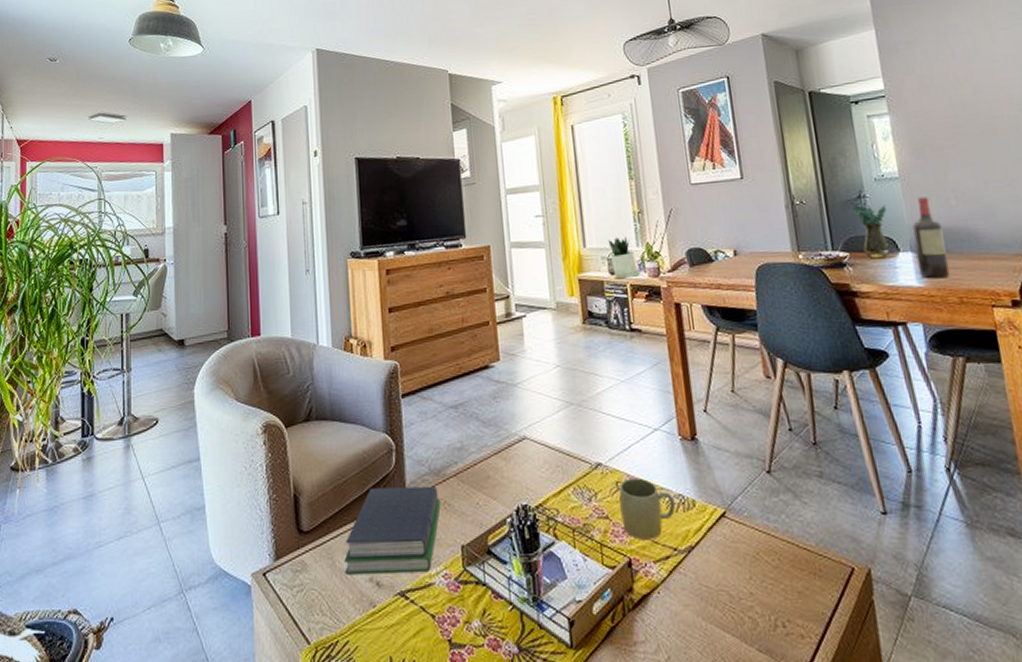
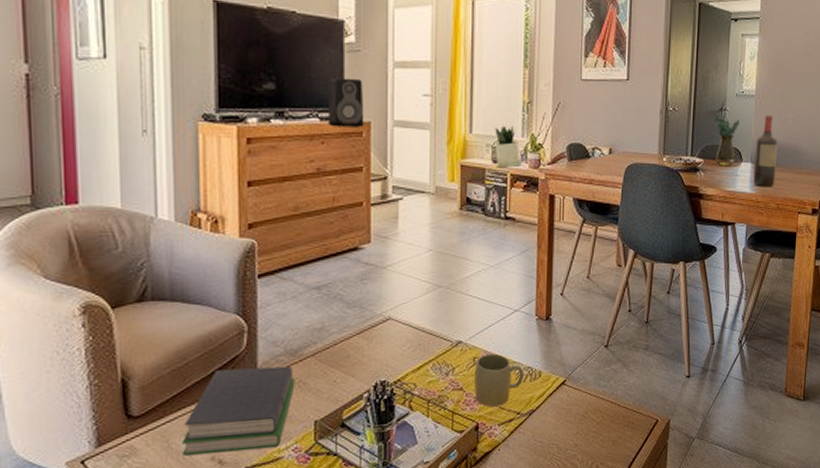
speaker: none [451,207,485,254] -> present [329,77,364,128]

